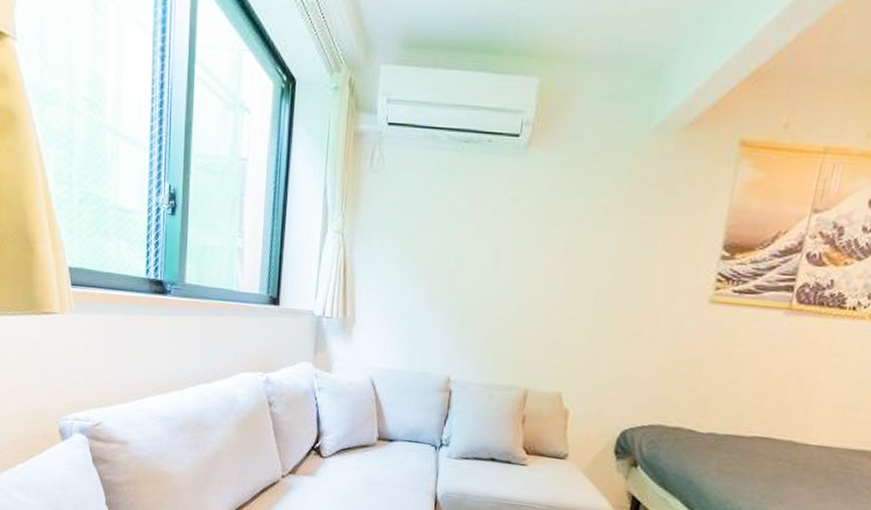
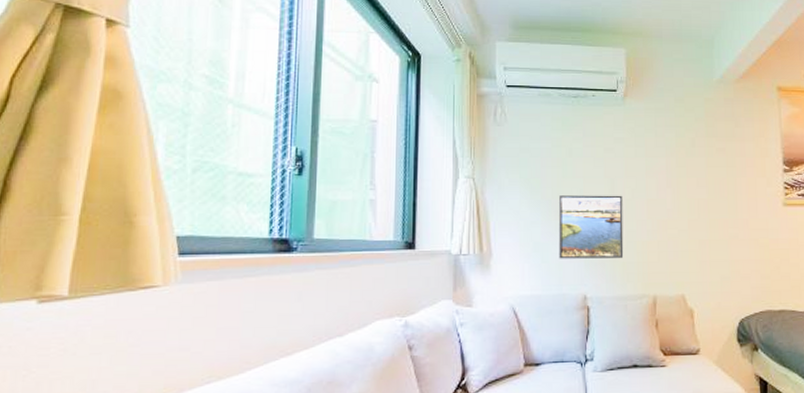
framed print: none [425,262,507,342] -> present [558,195,624,259]

